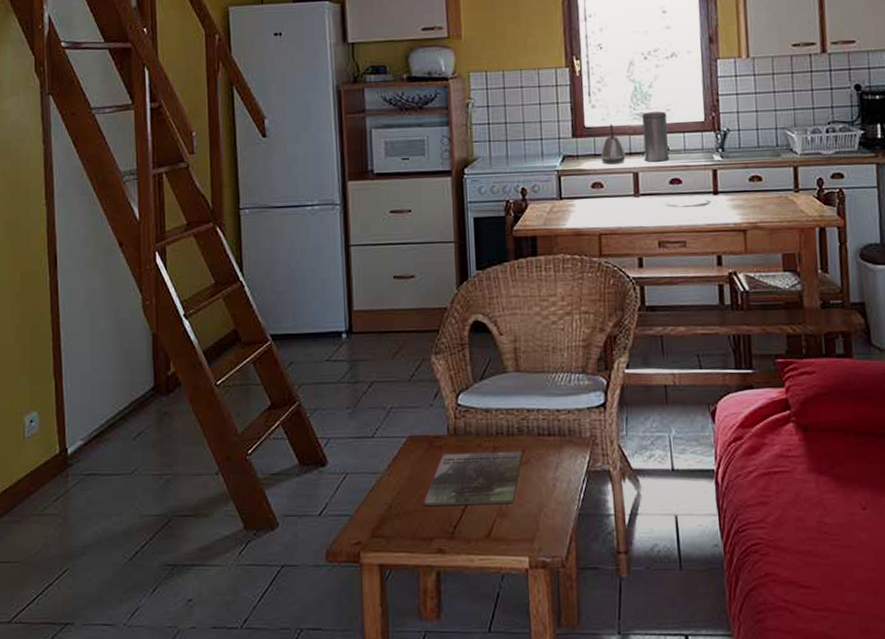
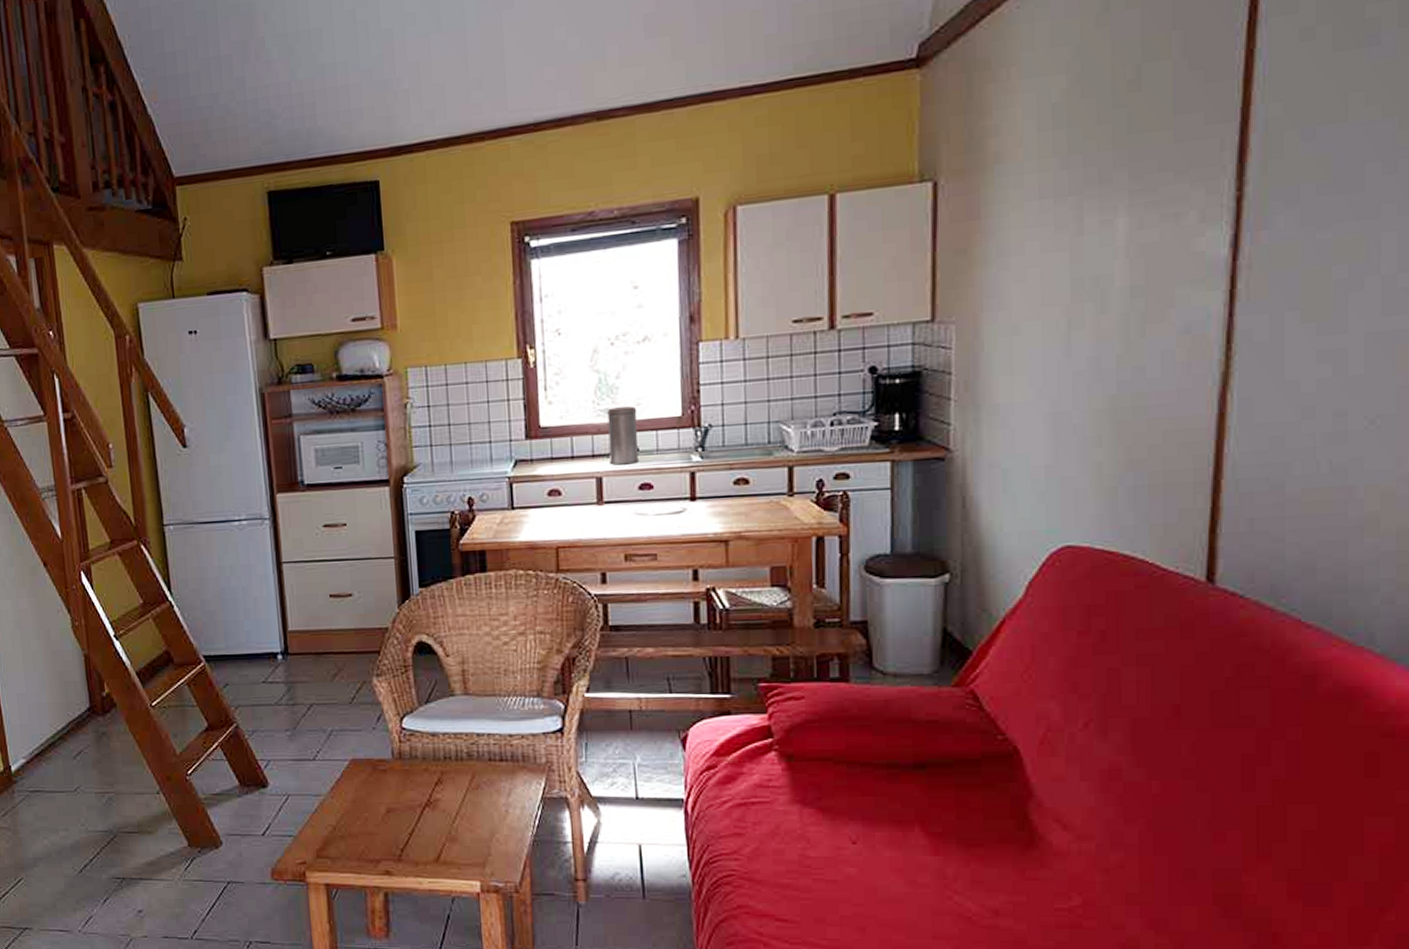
magazine: present [423,451,522,506] -> none [368,776,472,828]
kettle: present [600,123,626,165] -> none [557,422,588,469]

